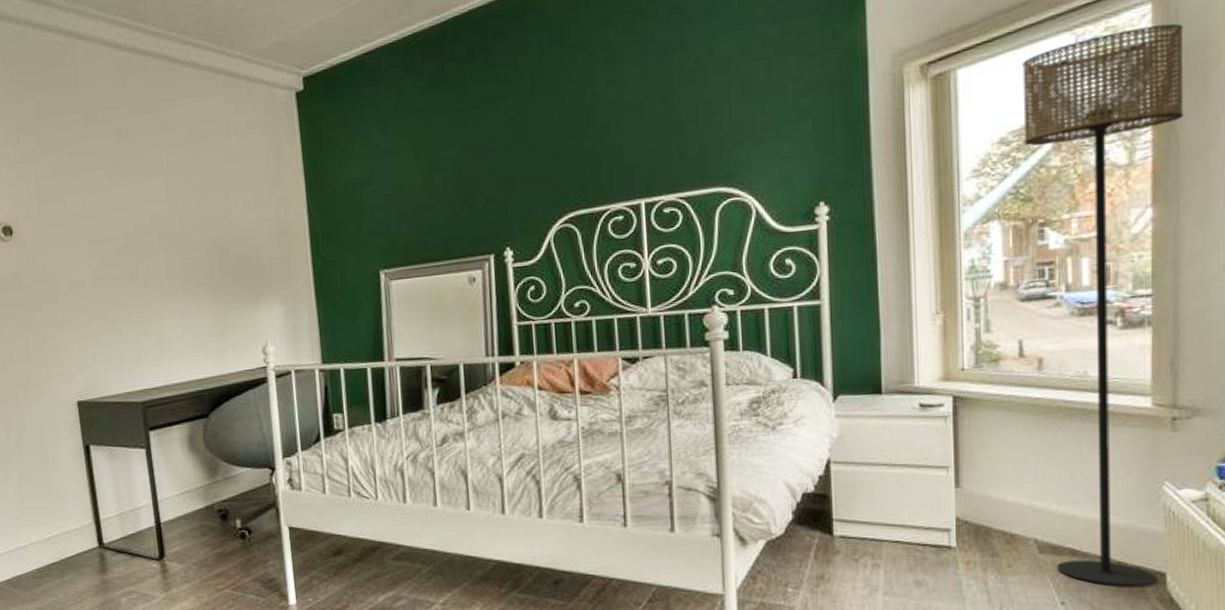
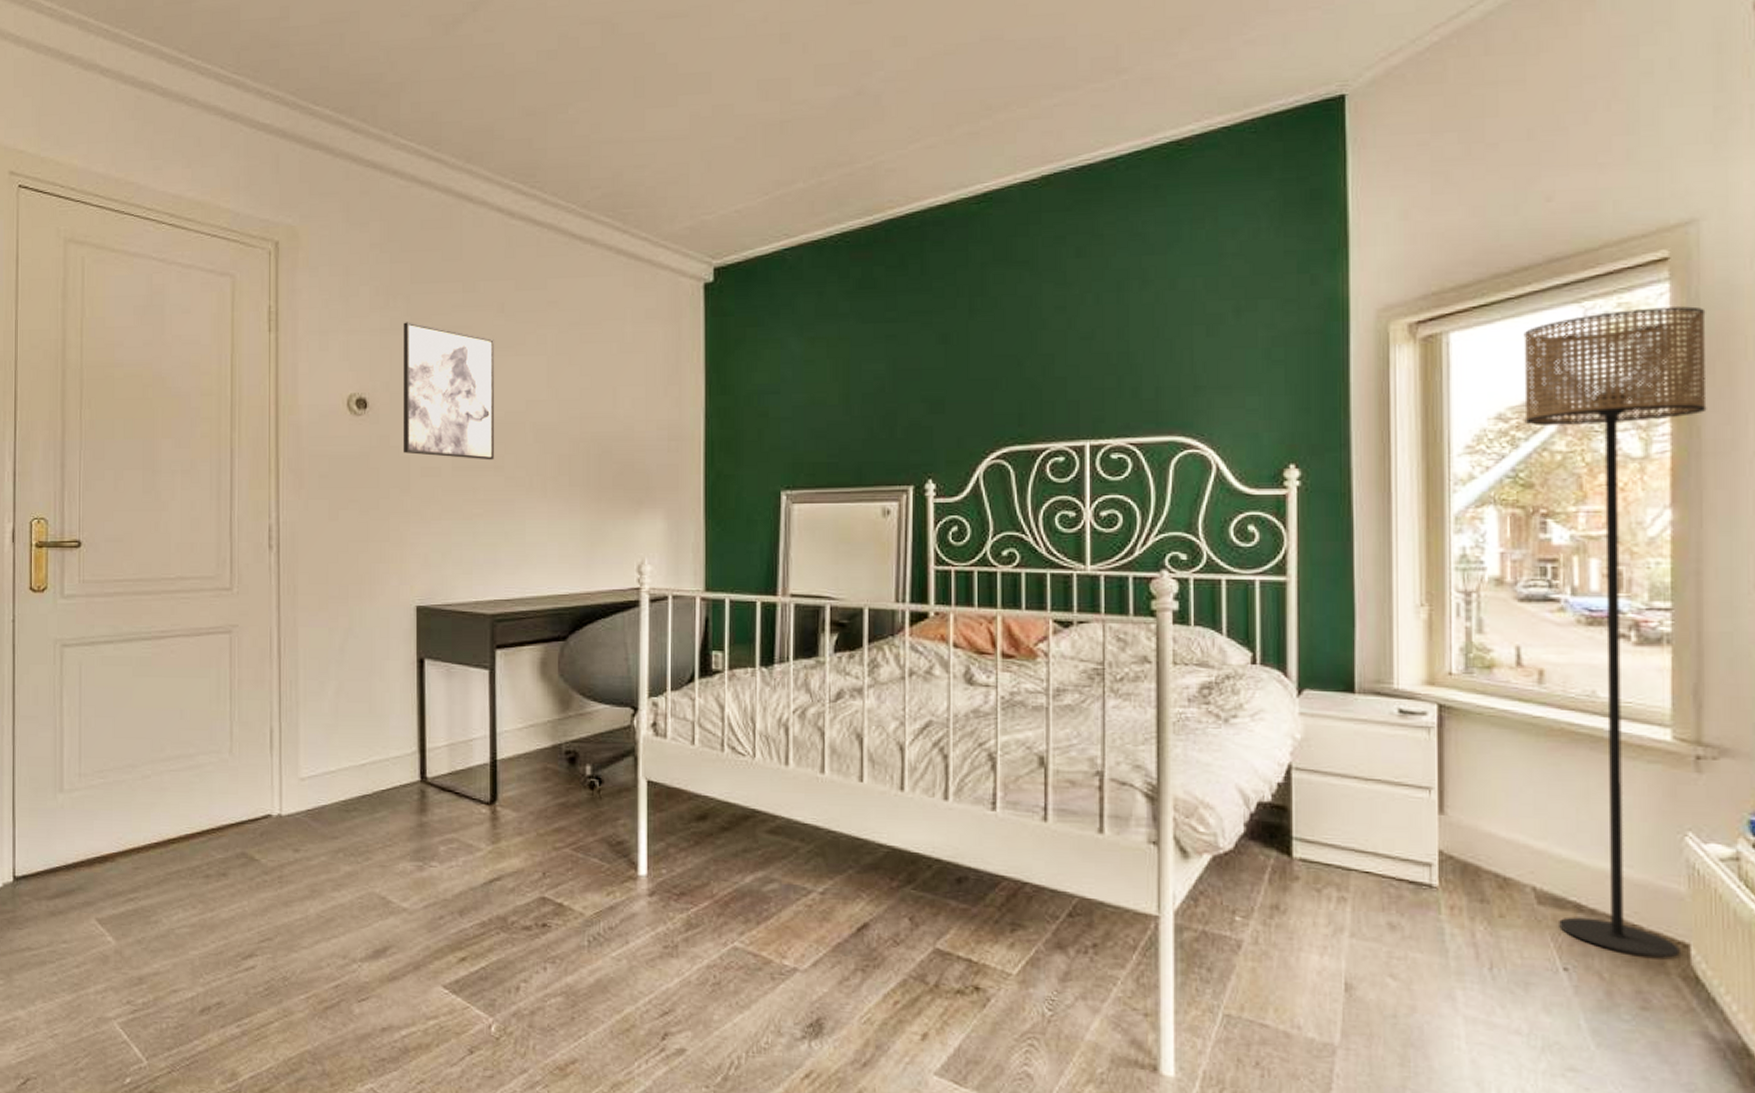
wall art: none [35,154,128,271] -> present [404,322,494,461]

